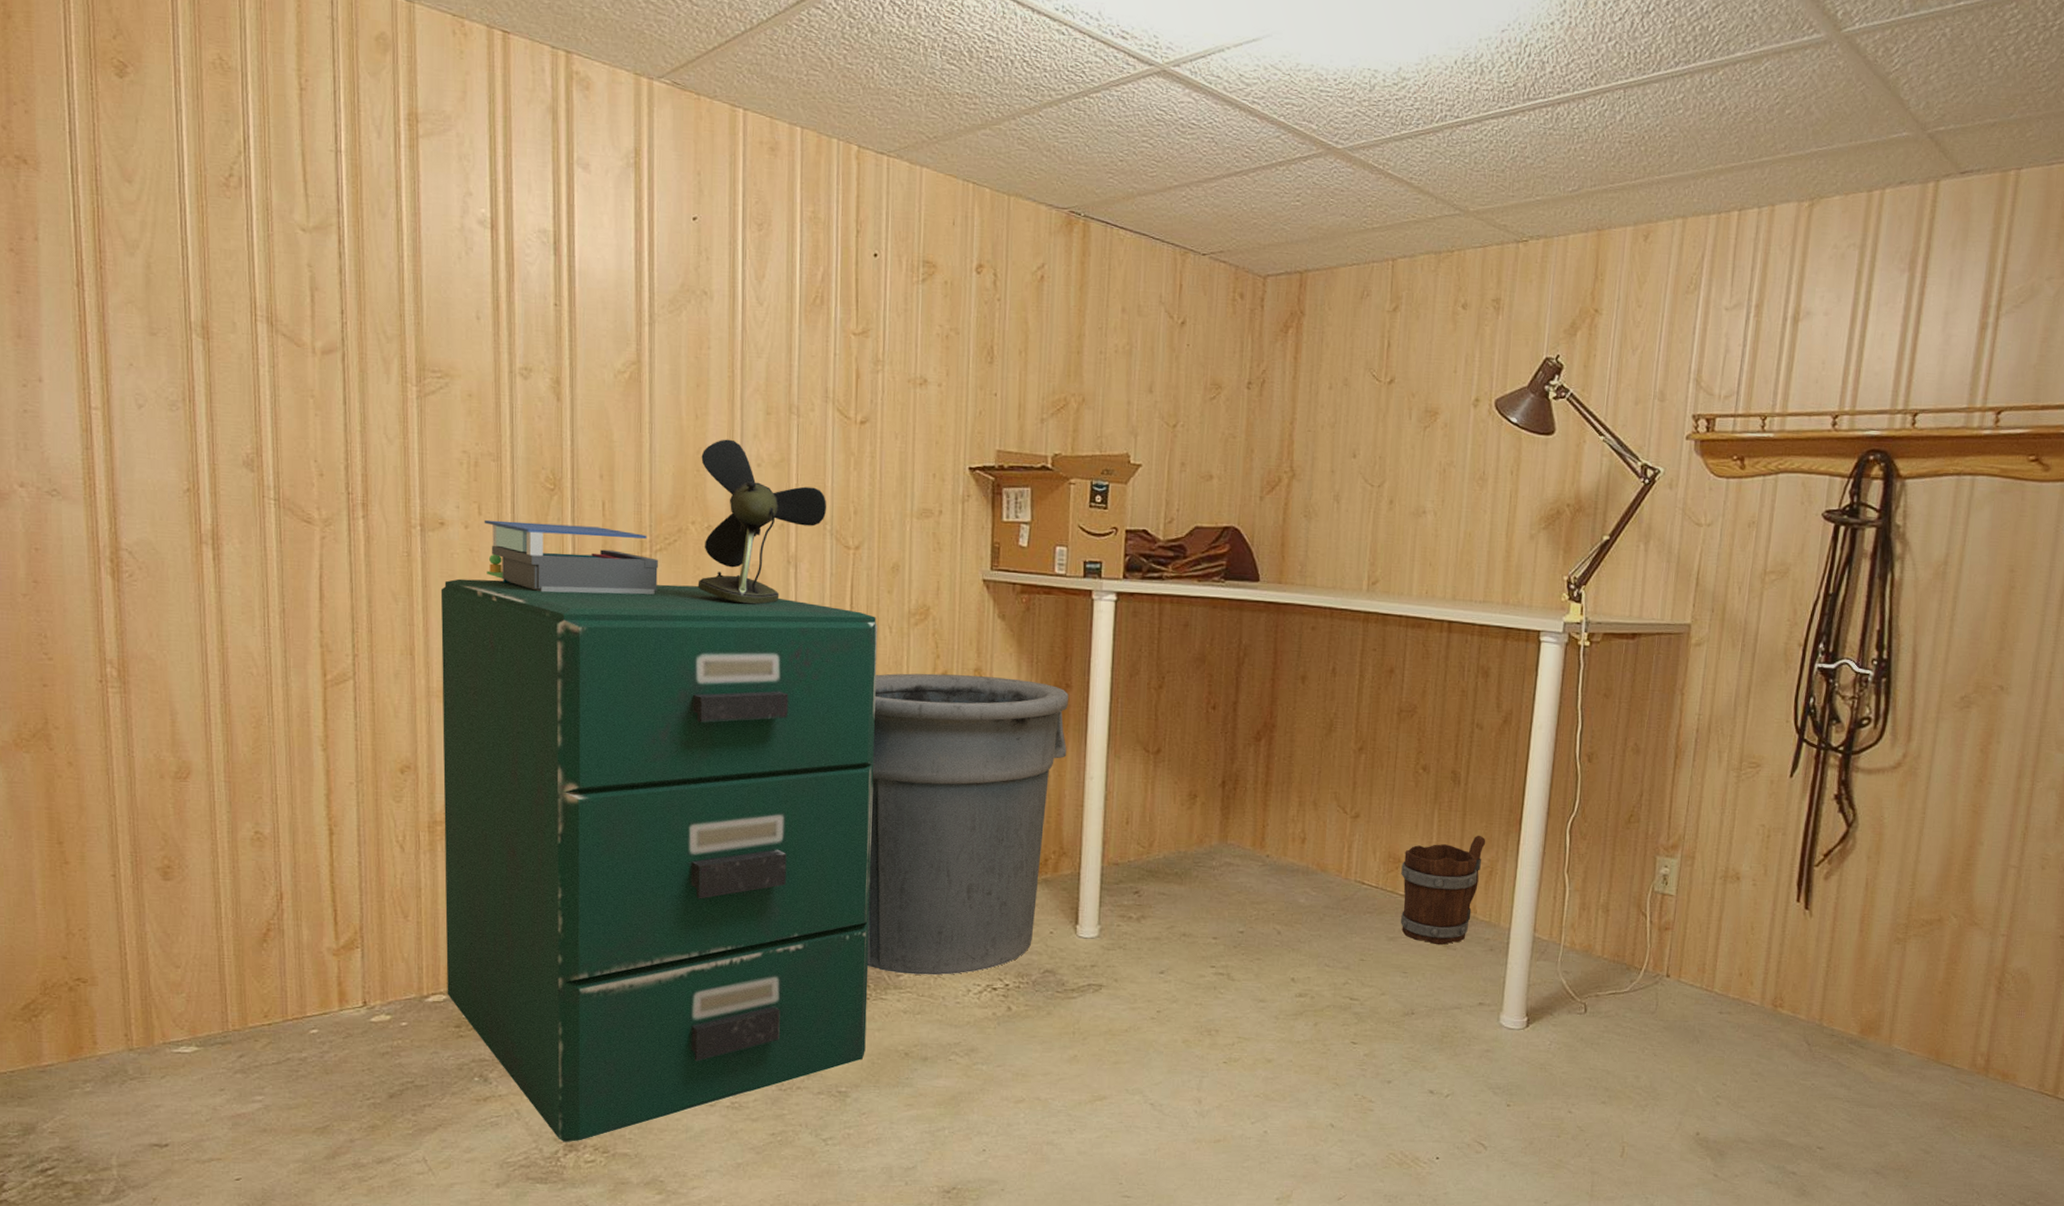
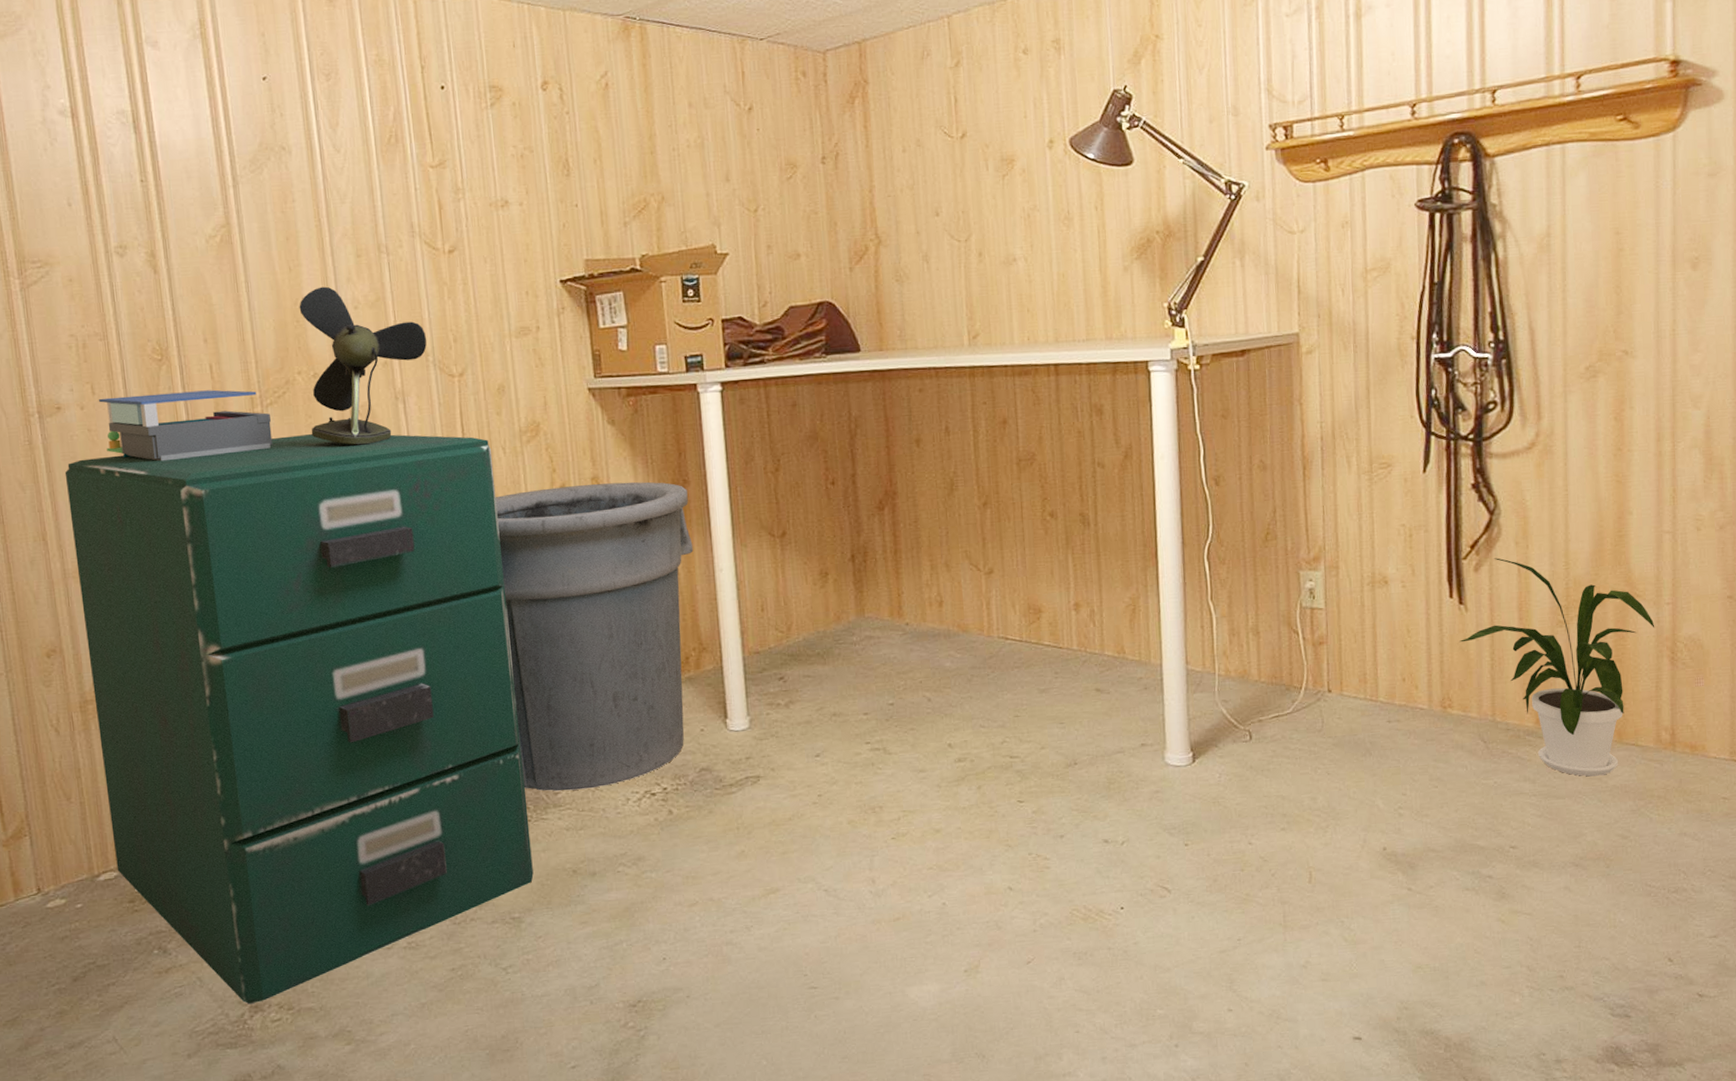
bucket: present [1401,835,1486,945] -> none [1043,574,1125,691]
house plant: none [1799,869,1988,1091] -> present [1459,558,1655,777]

